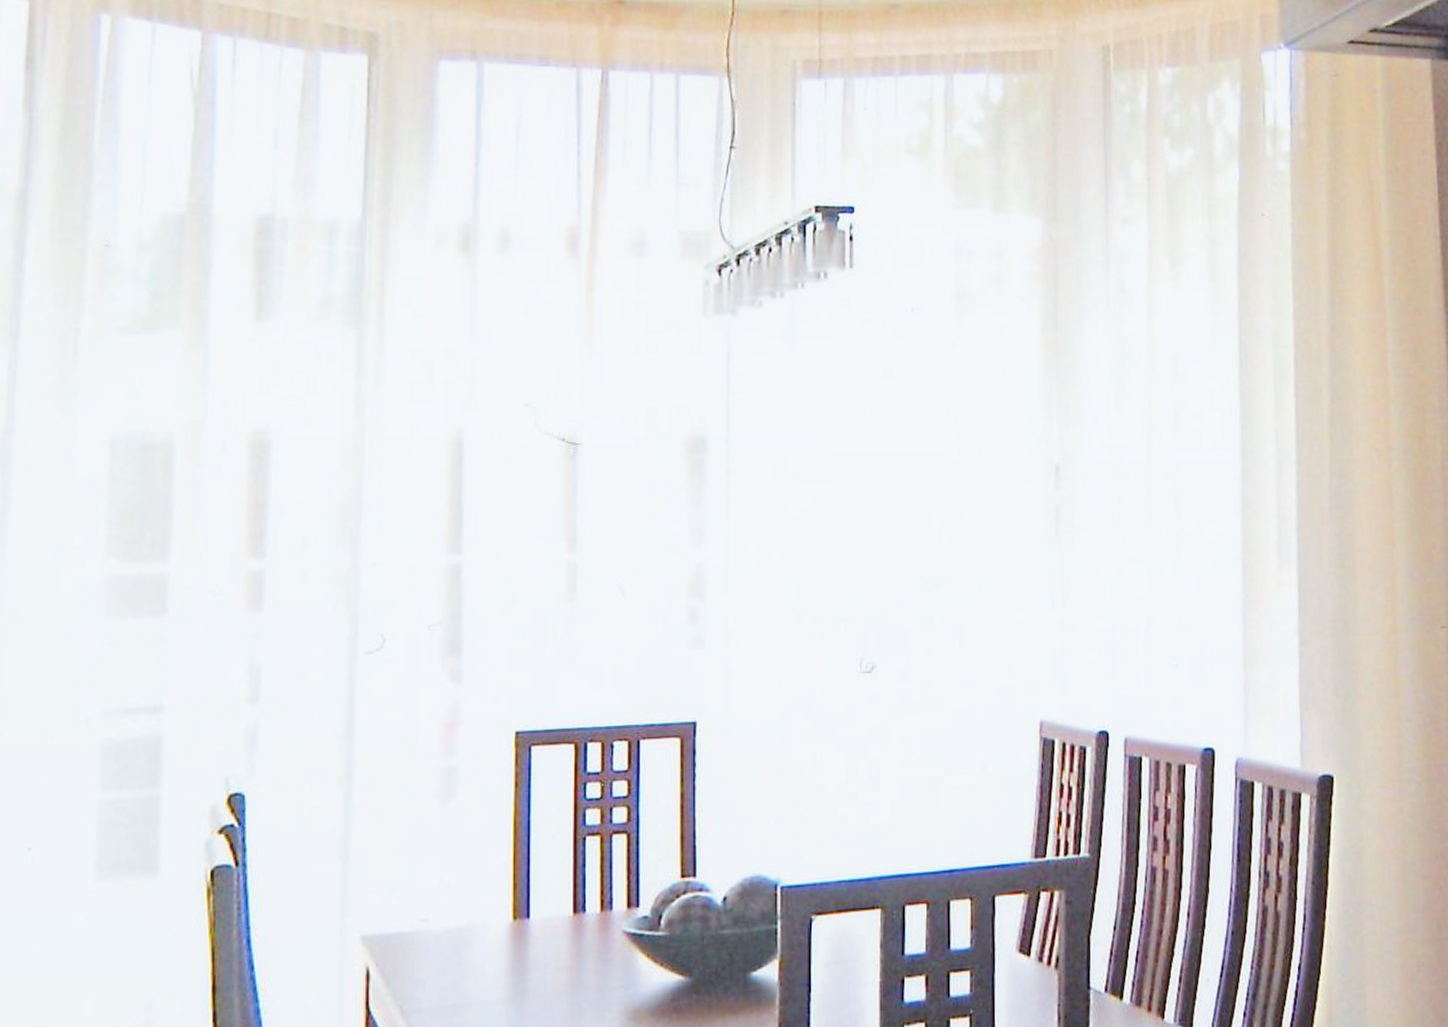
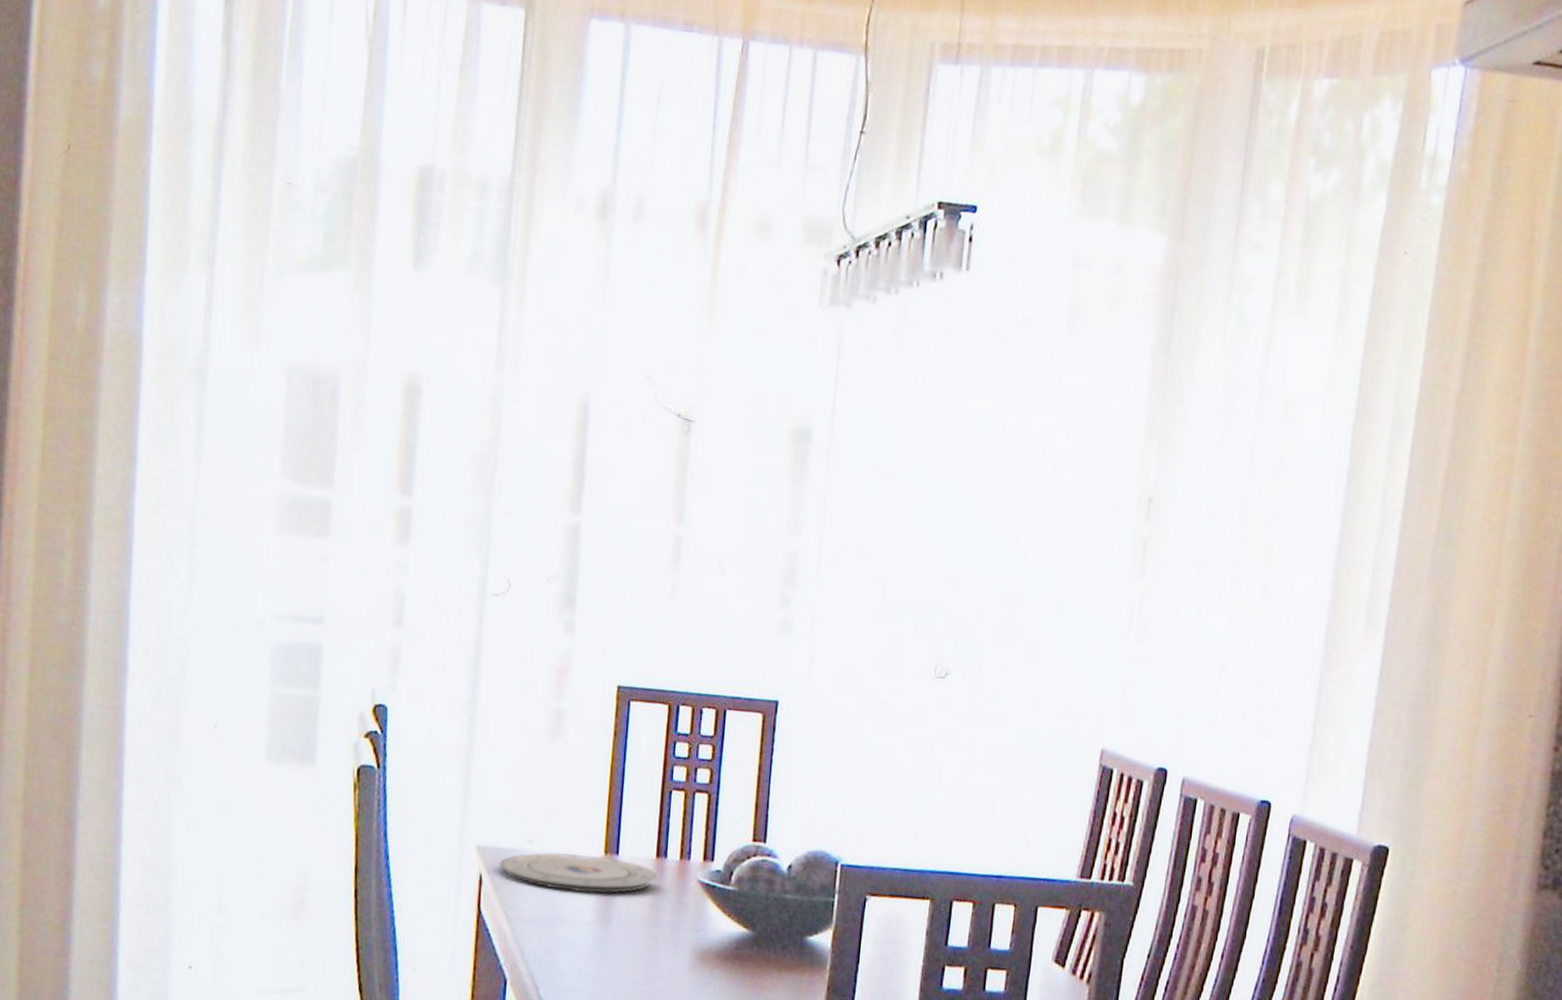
plate: none [389,923,578,970] -> present [499,852,659,893]

